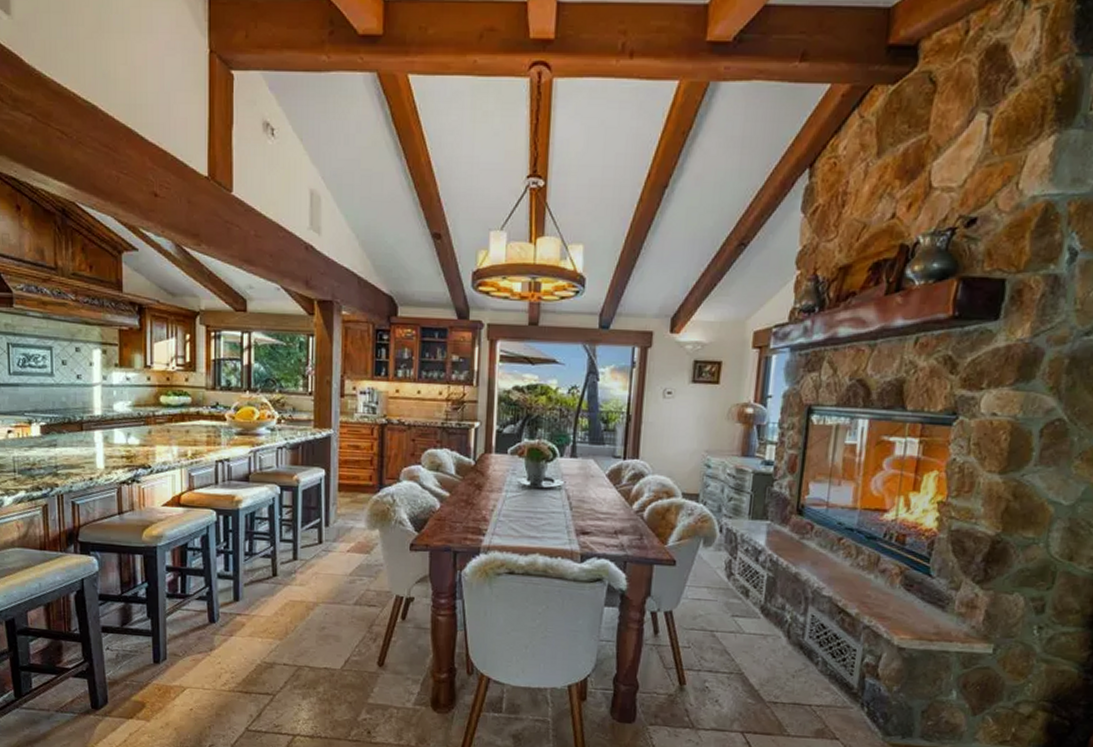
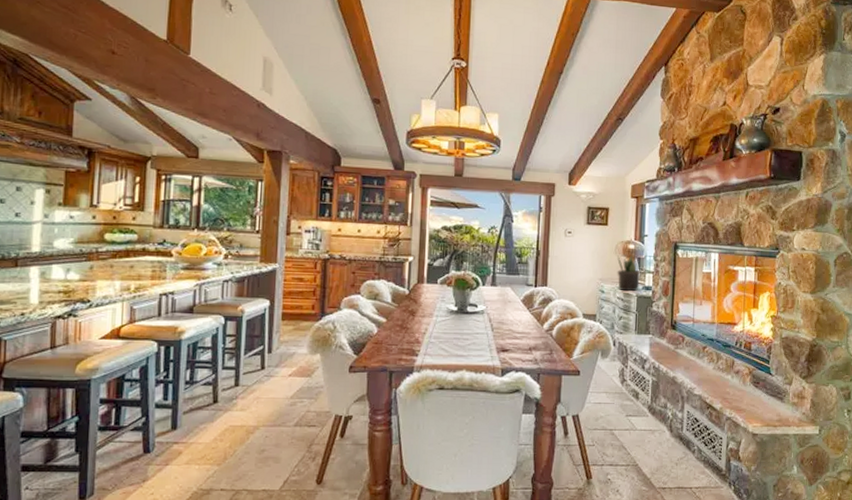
planter: none [728,421,759,466] -> present [617,255,640,291]

